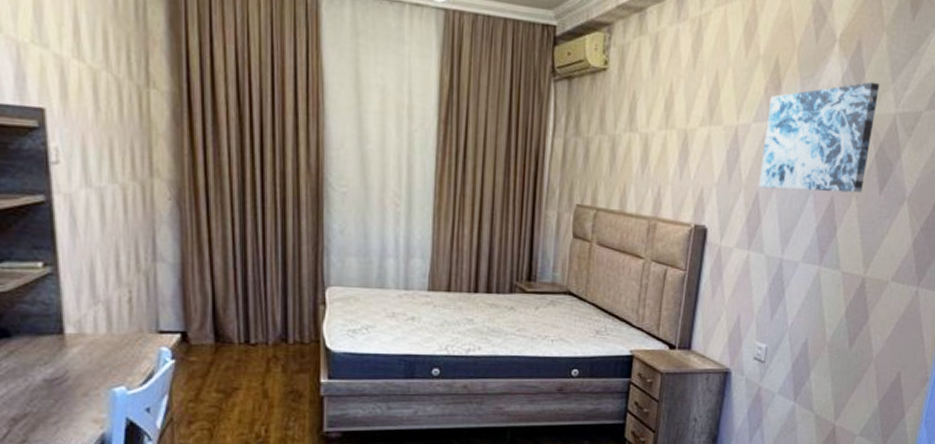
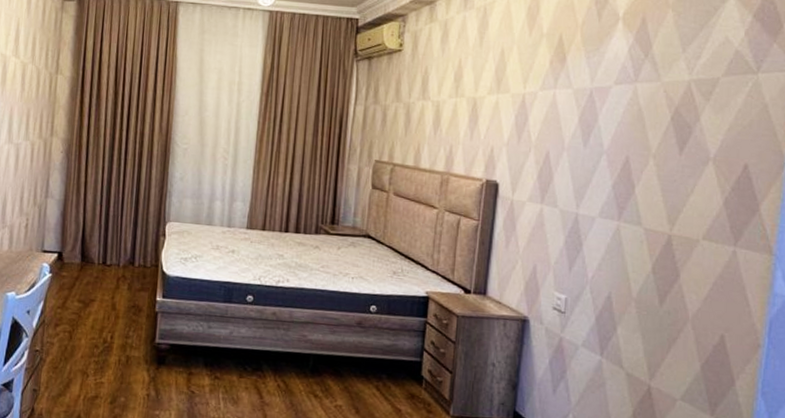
wall art: present [759,81,880,193] -> none [549,52,670,154]

